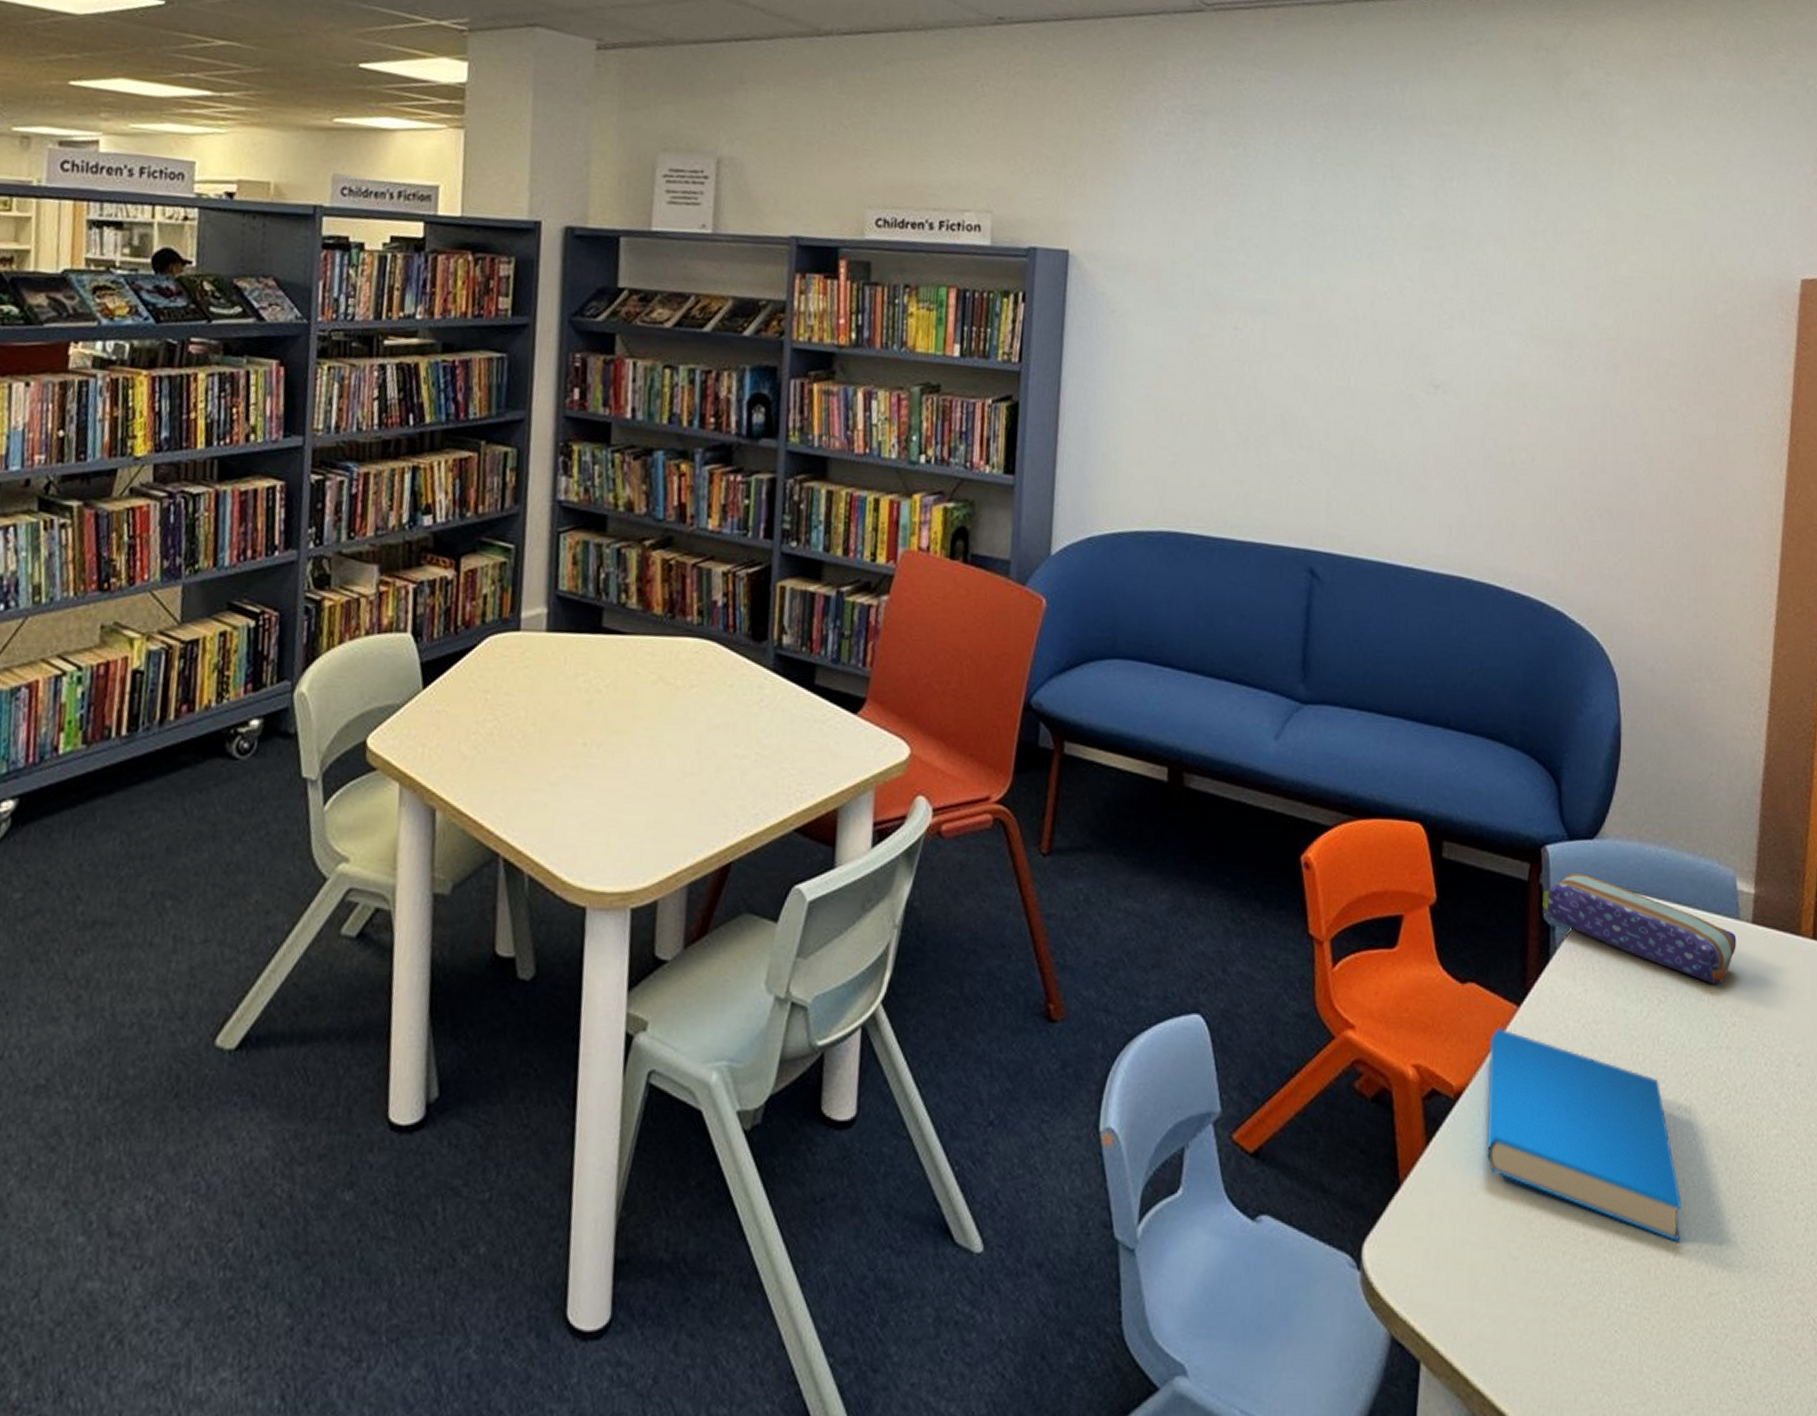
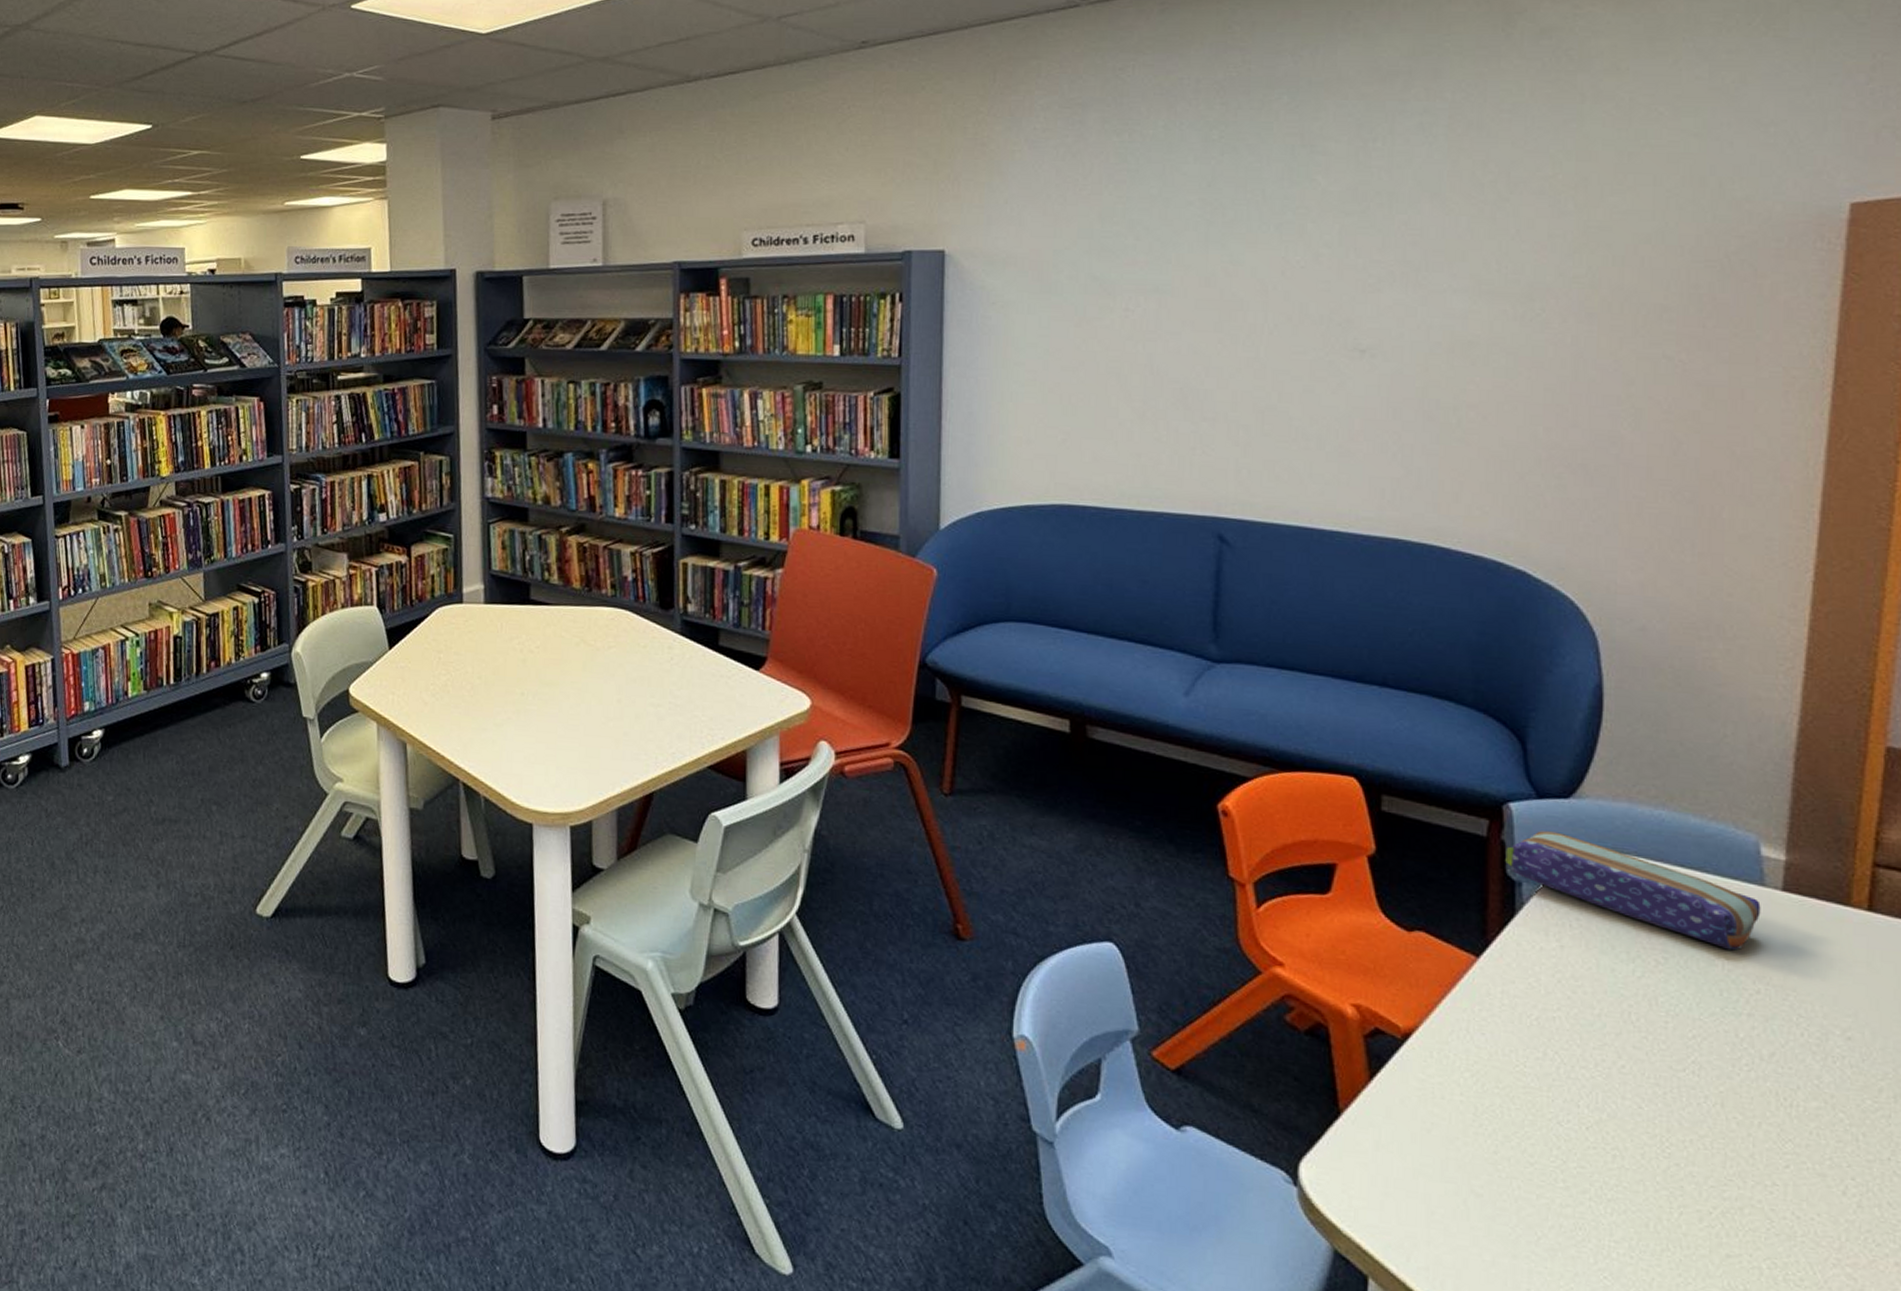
book: present [1486,1027,1682,1243] -> none [1441,975,1689,1201]

